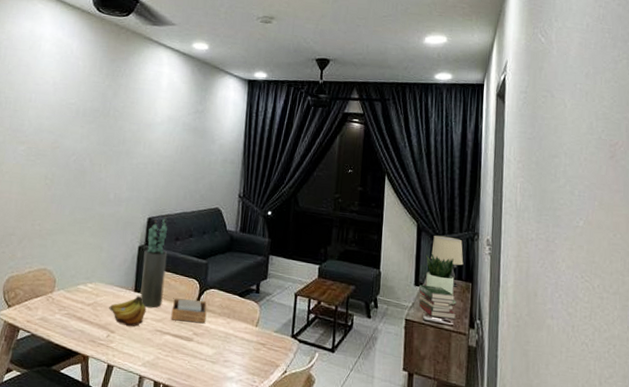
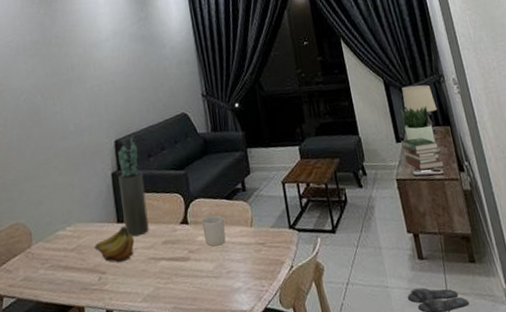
napkin holder: present [171,298,207,324] -> none [160,214,199,243]
mug: none [210,306,232,336] -> present [202,215,226,247]

